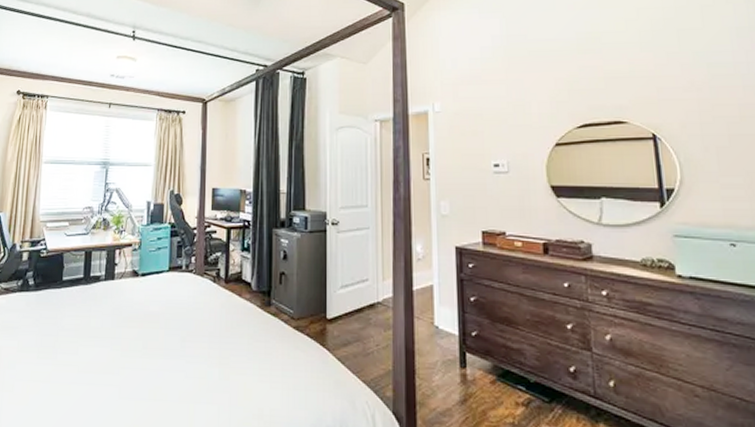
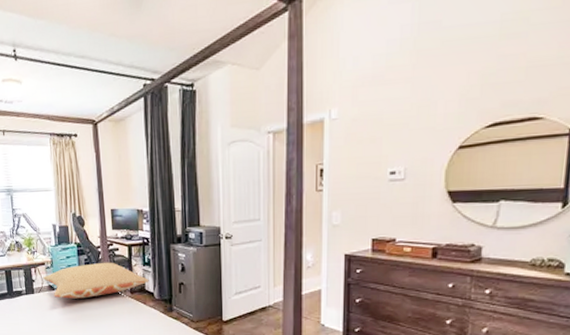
pillow: none [128,245,247,288] -> present [43,262,149,299]

